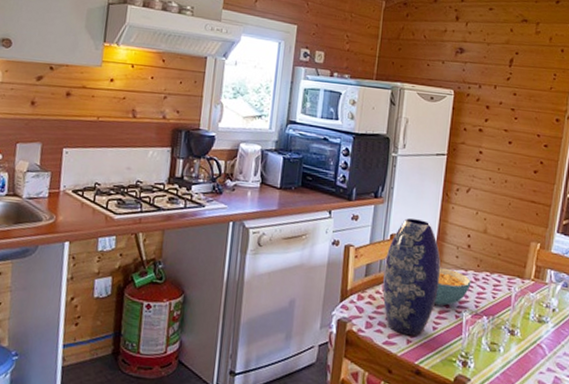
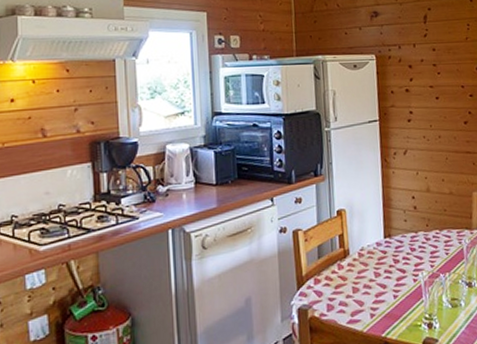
vase: present [382,218,441,336] -> none [335,190,393,310]
cereal bowl: present [435,267,471,305] -> none [390,233,423,272]

